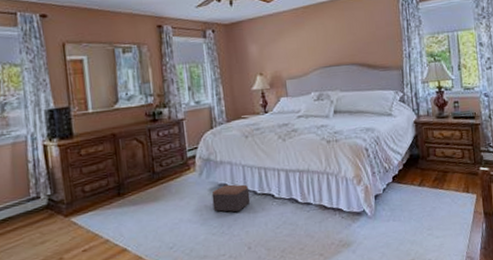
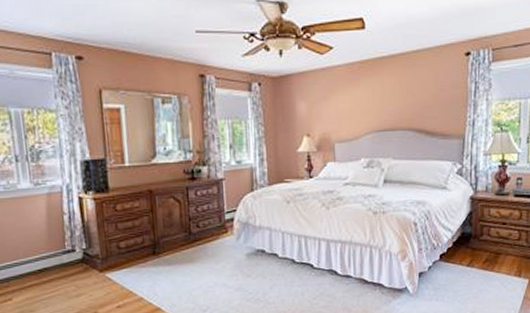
footstool: present [212,184,251,212] -> none [248,251,288,280]

